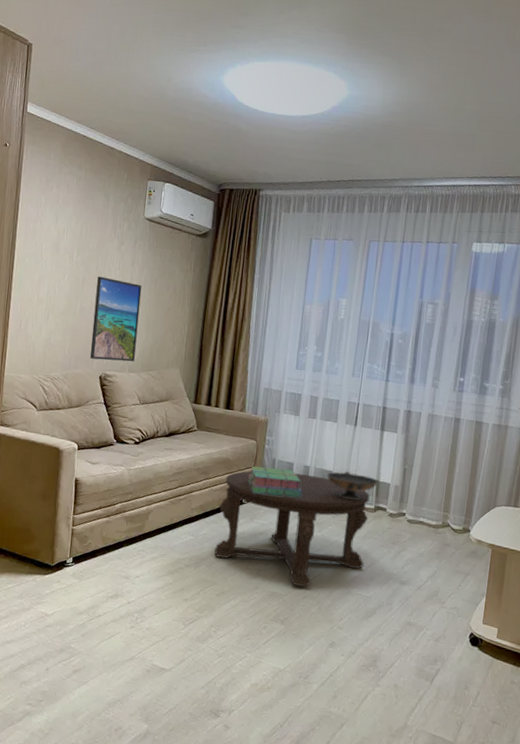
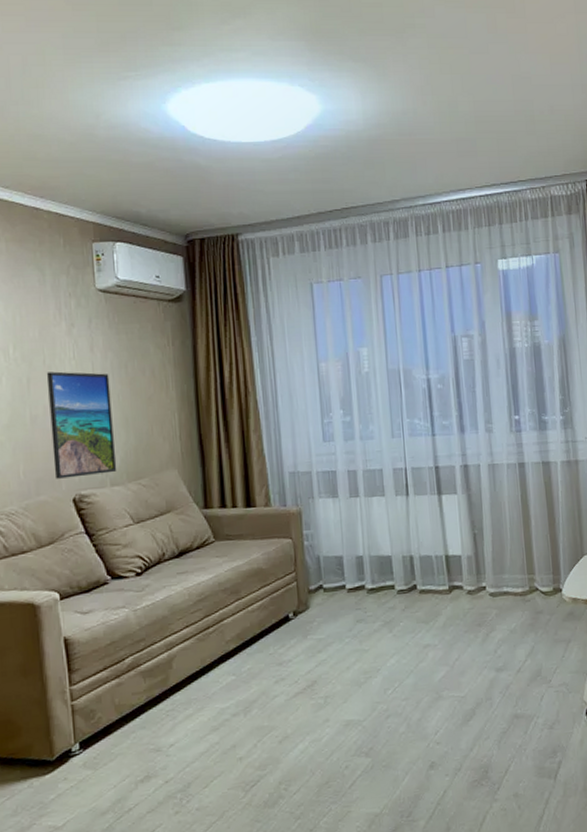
coffee table: present [214,470,370,587] -> none [260,565,450,706]
stack of books: present [247,466,303,498] -> none [289,564,361,605]
decorative bowl: present [326,471,378,501] -> none [384,552,447,586]

